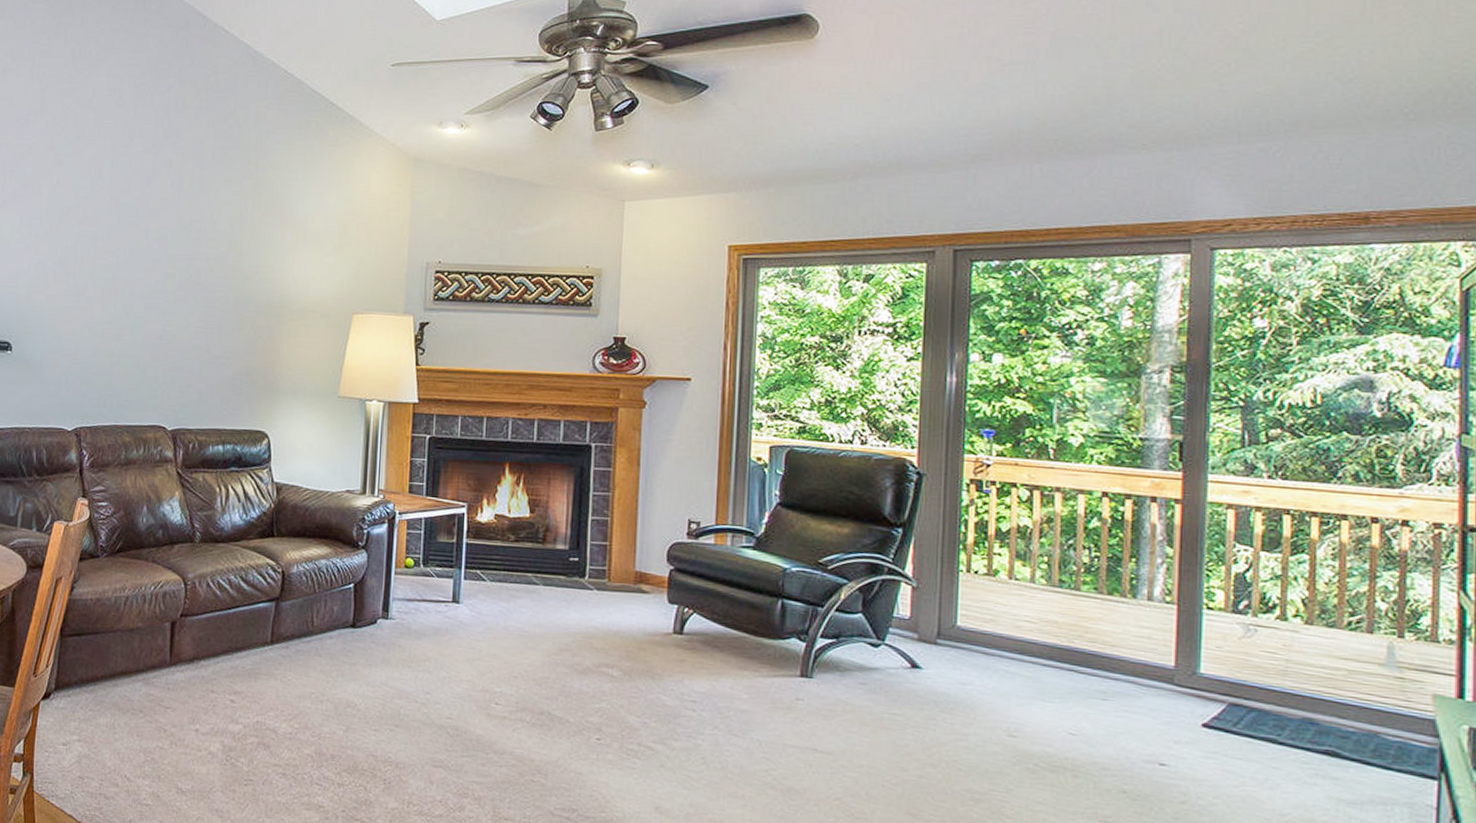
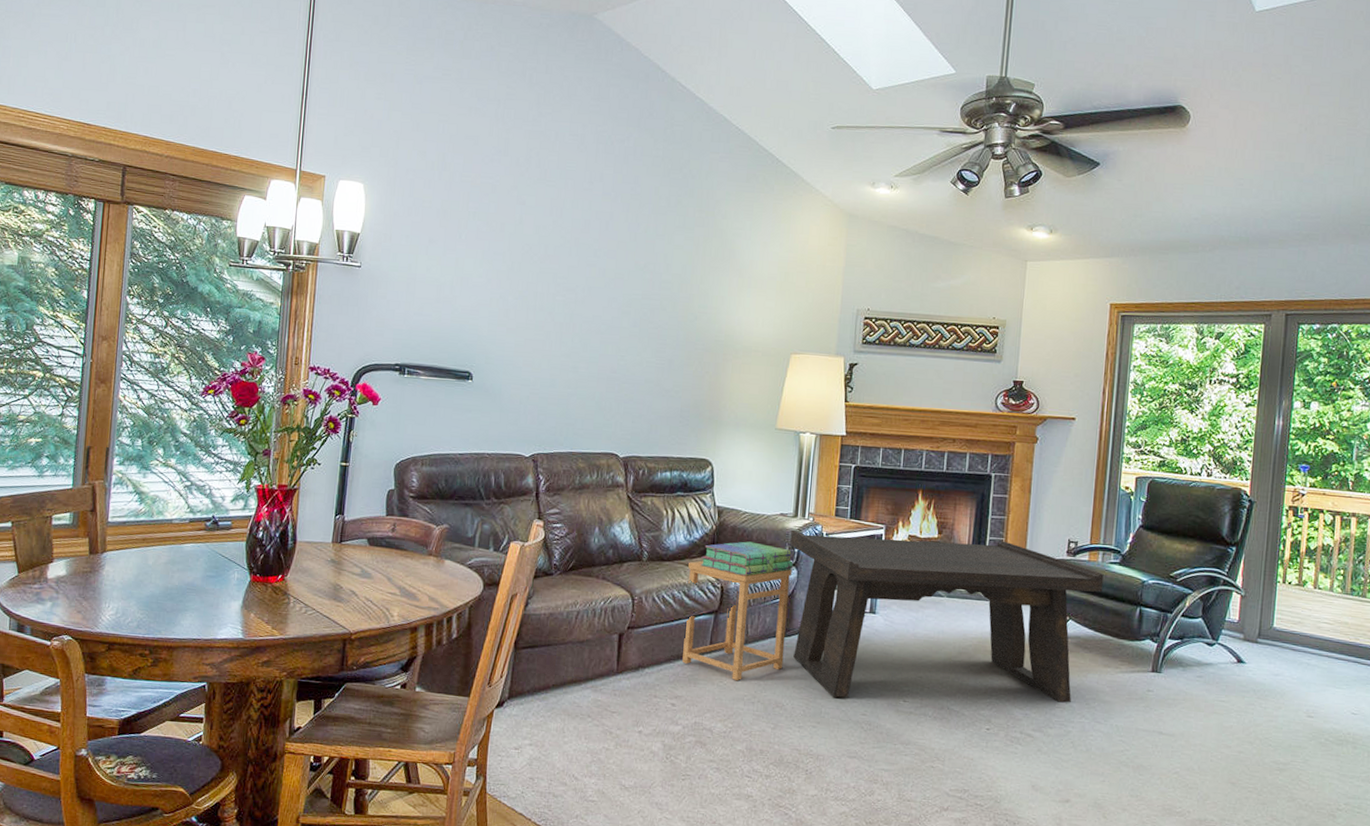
side table: none [241,542,362,676] -> present [682,560,793,680]
stack of books: none [259,521,363,560] -> present [701,541,793,576]
coffee table: none [358,508,734,711] -> present [790,529,1104,703]

